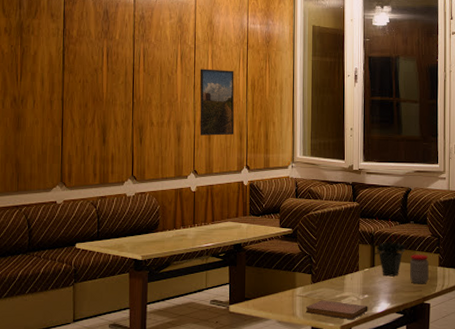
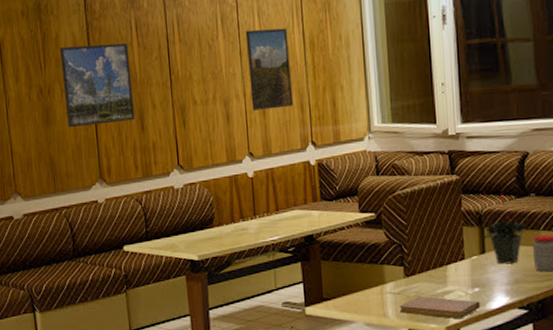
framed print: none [36,64,99,135] -> present [59,42,135,128]

